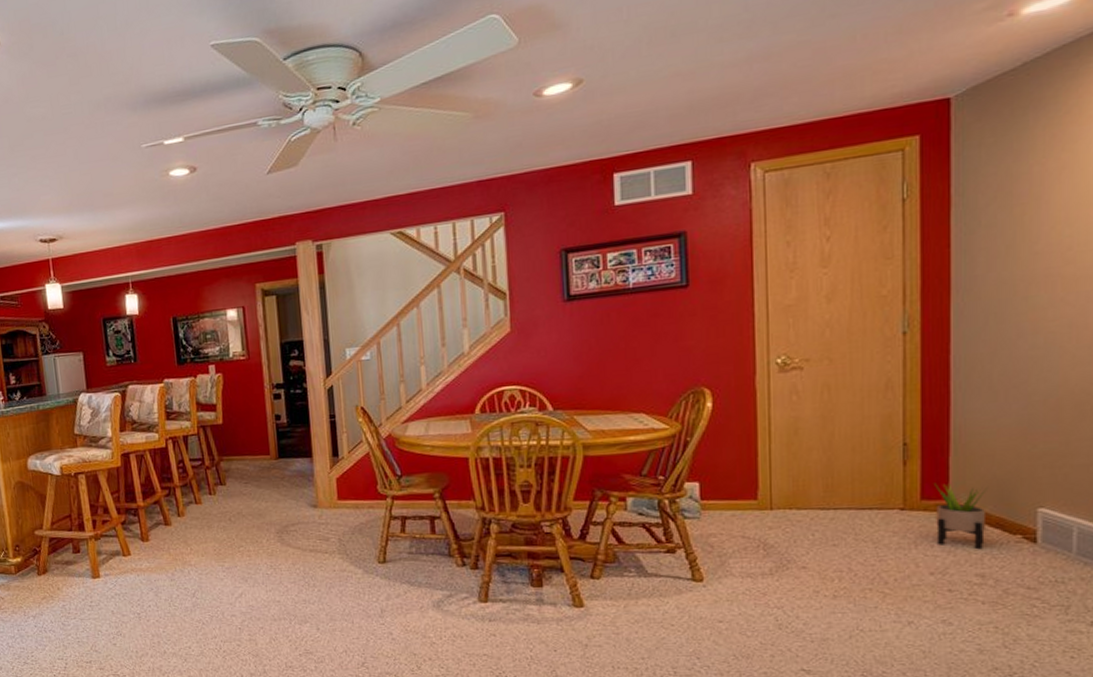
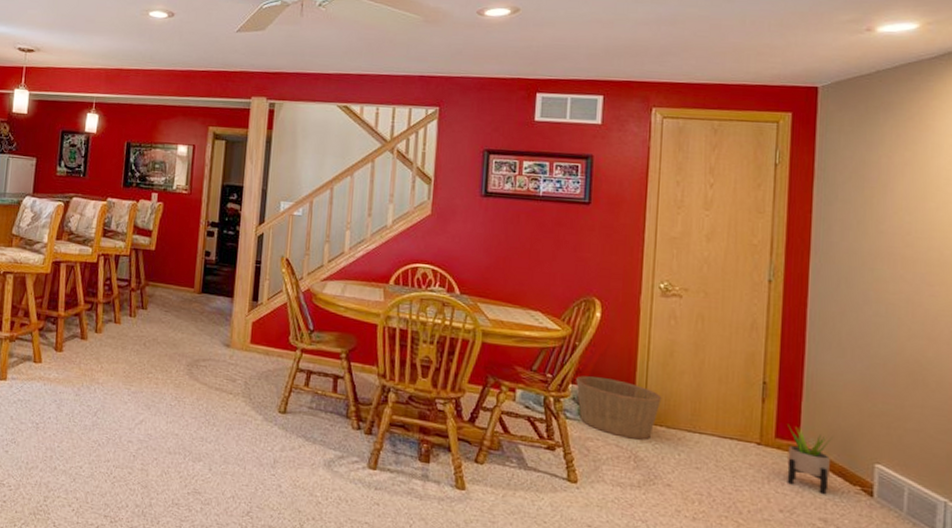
basket: none [691,469,789,528] -> present [576,375,662,440]

